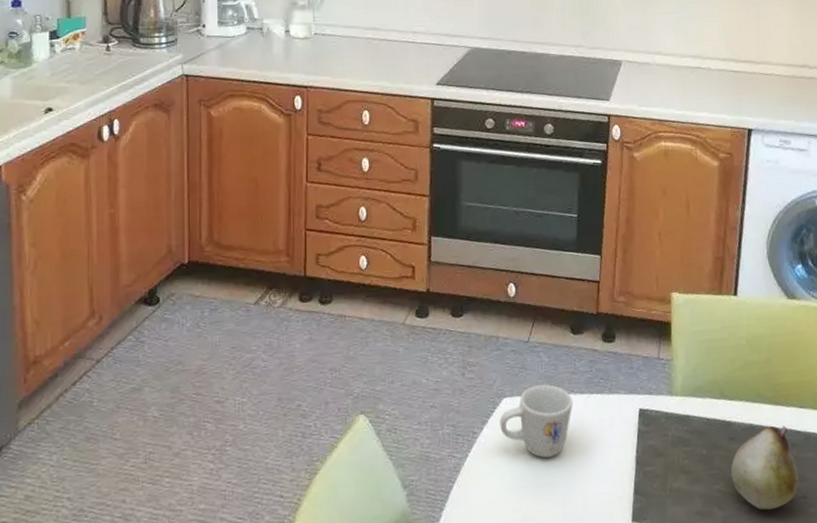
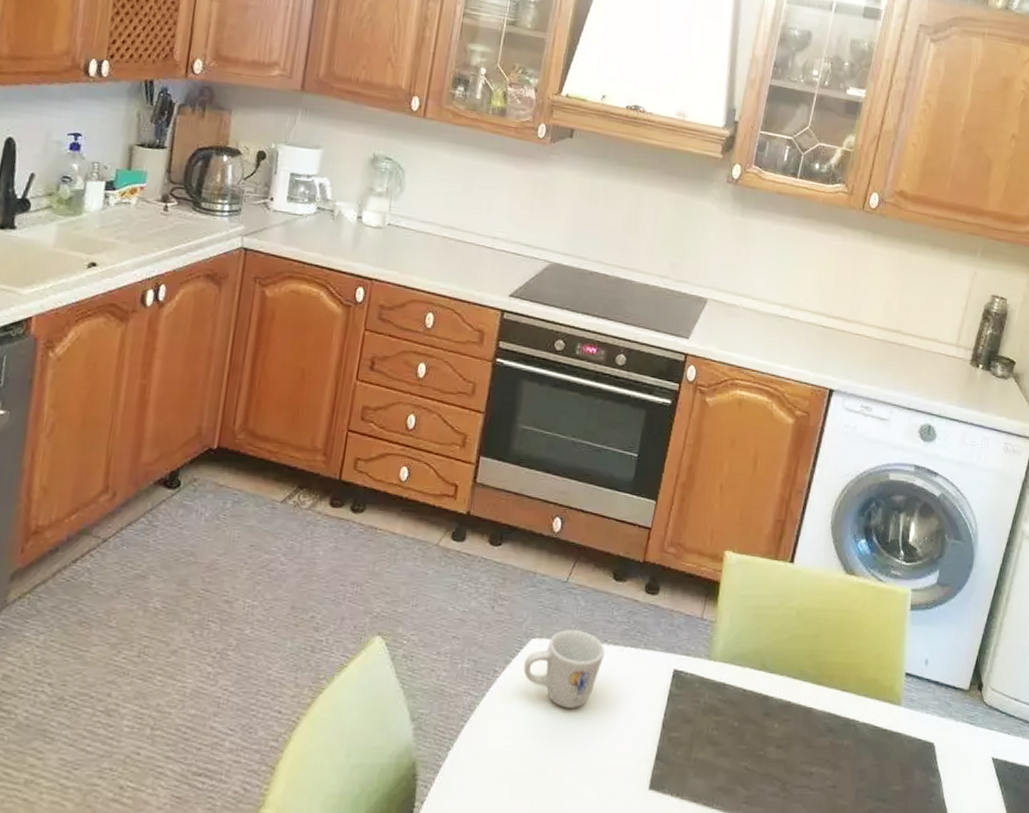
fruit: present [730,425,799,510] -> none [760,706,831,795]

